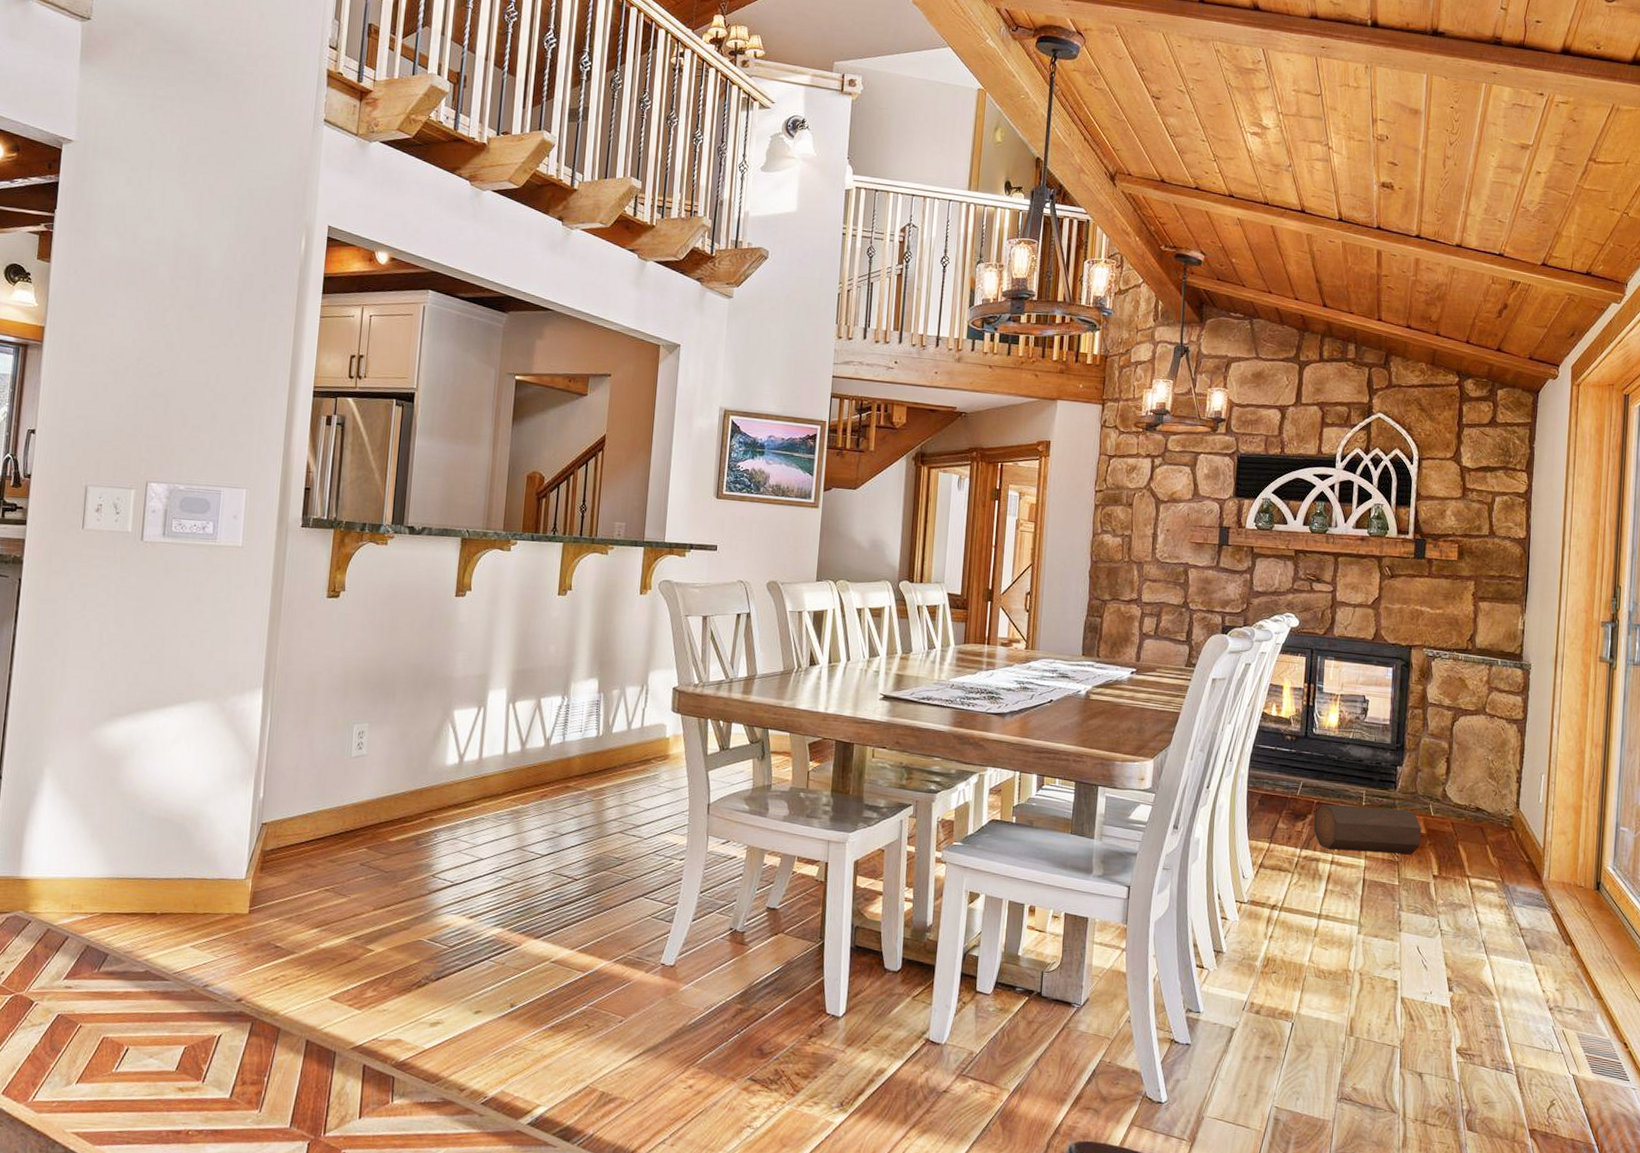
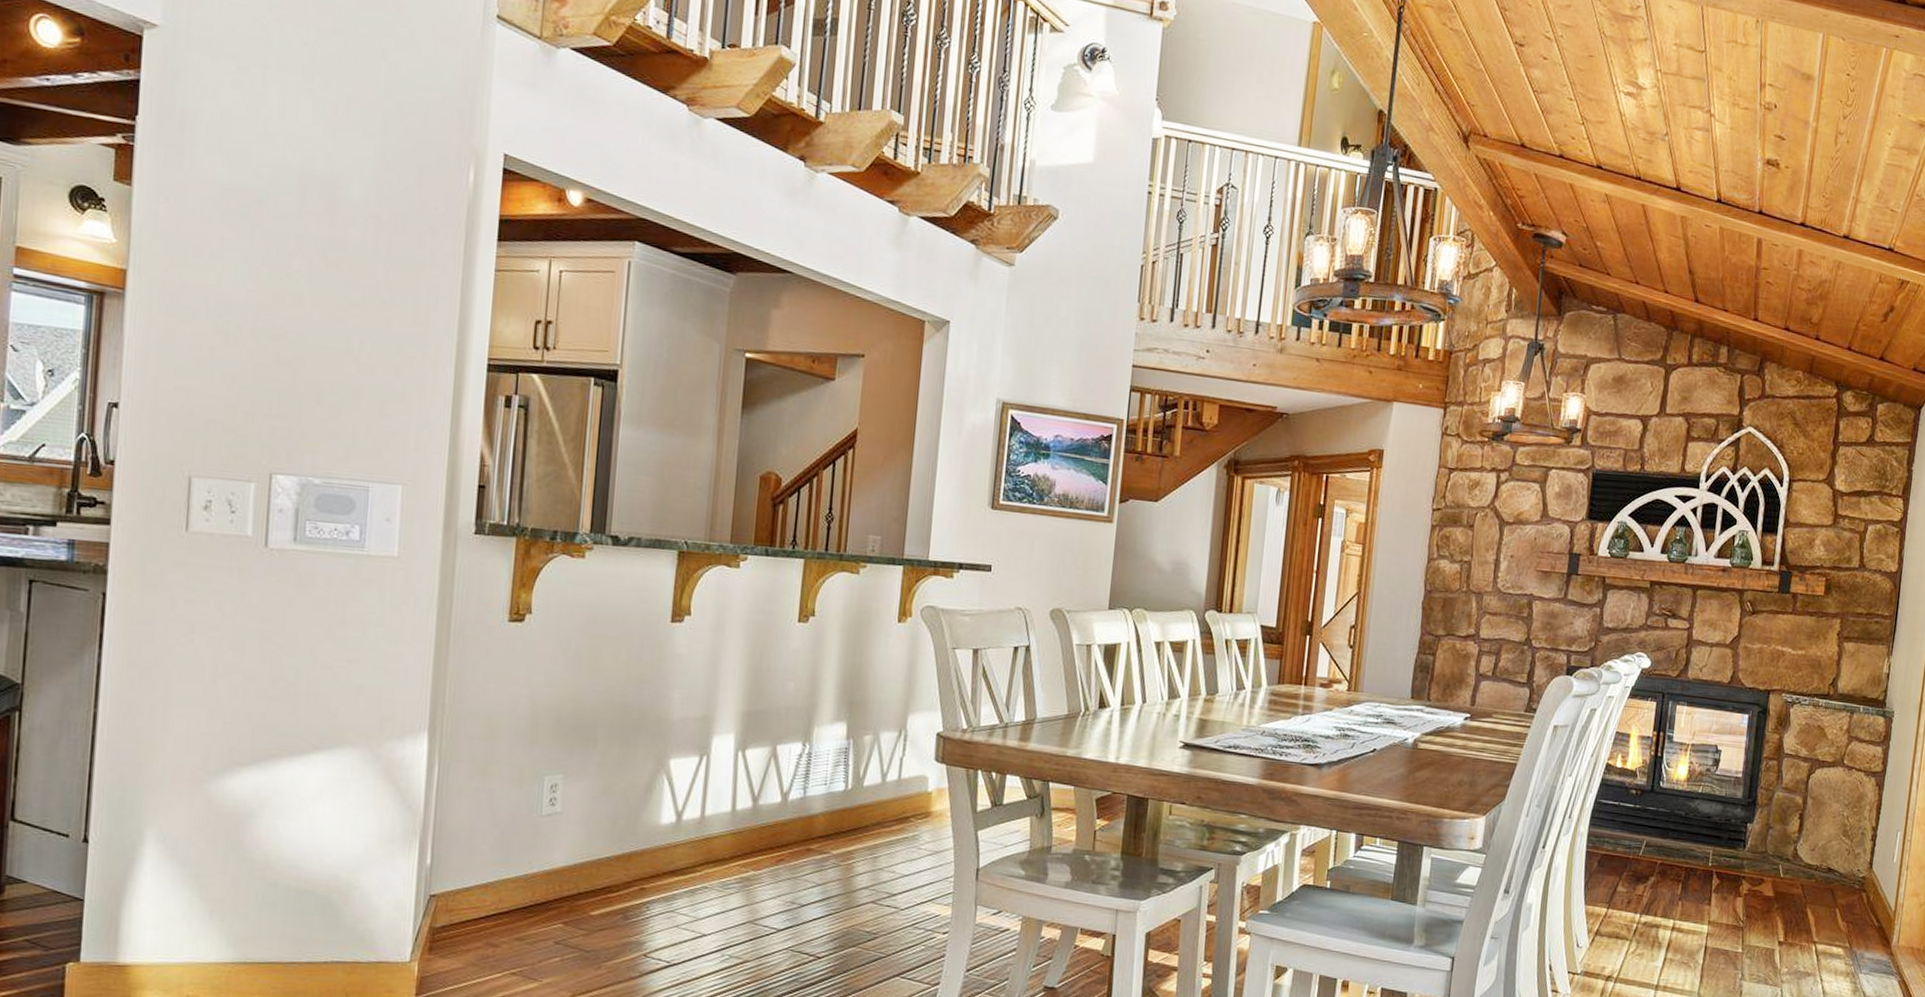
decorative log: present [1314,804,1422,855] -> none [1655,865,1770,920]

